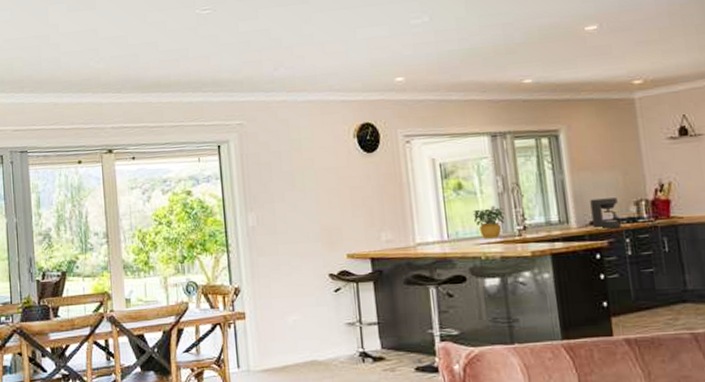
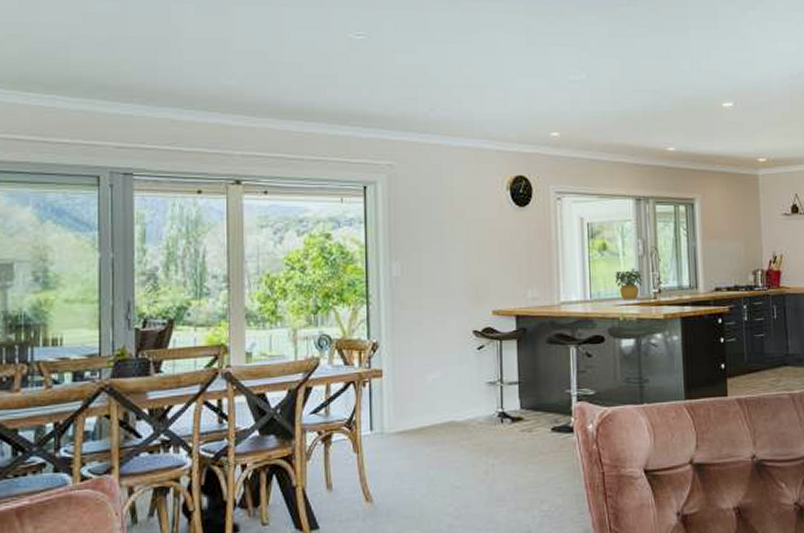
coffee maker: present [590,197,621,230] -> none [716,266,740,296]

